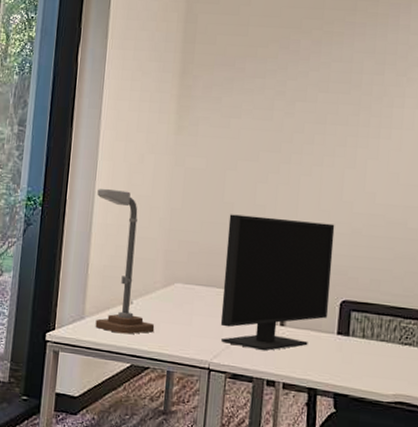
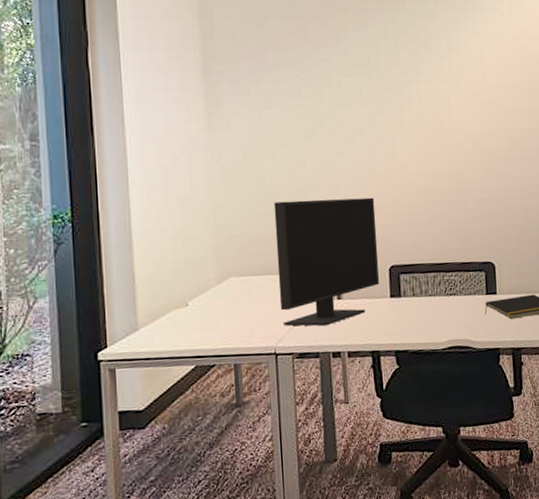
desk lamp: present [95,188,155,335] -> none [132,194,215,338]

